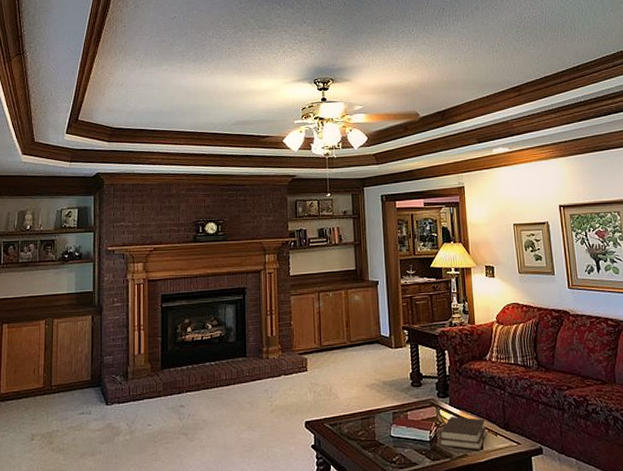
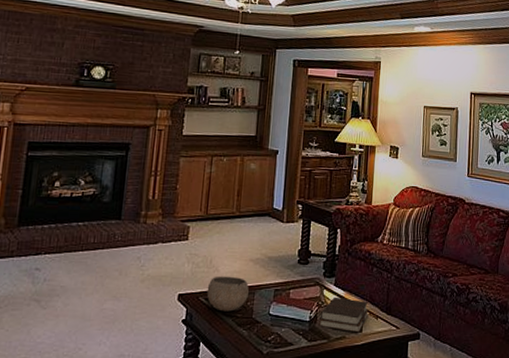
bowl: none [330,402,369,436] -> present [207,276,249,312]

